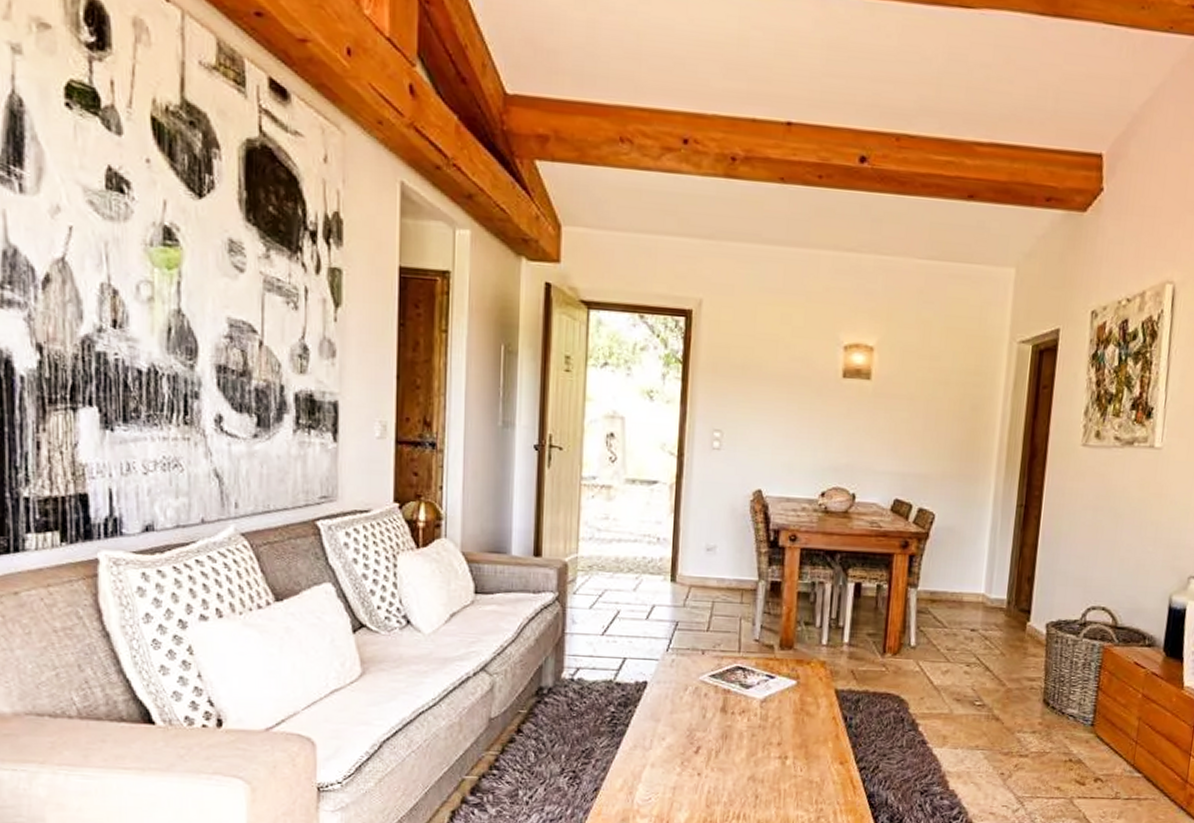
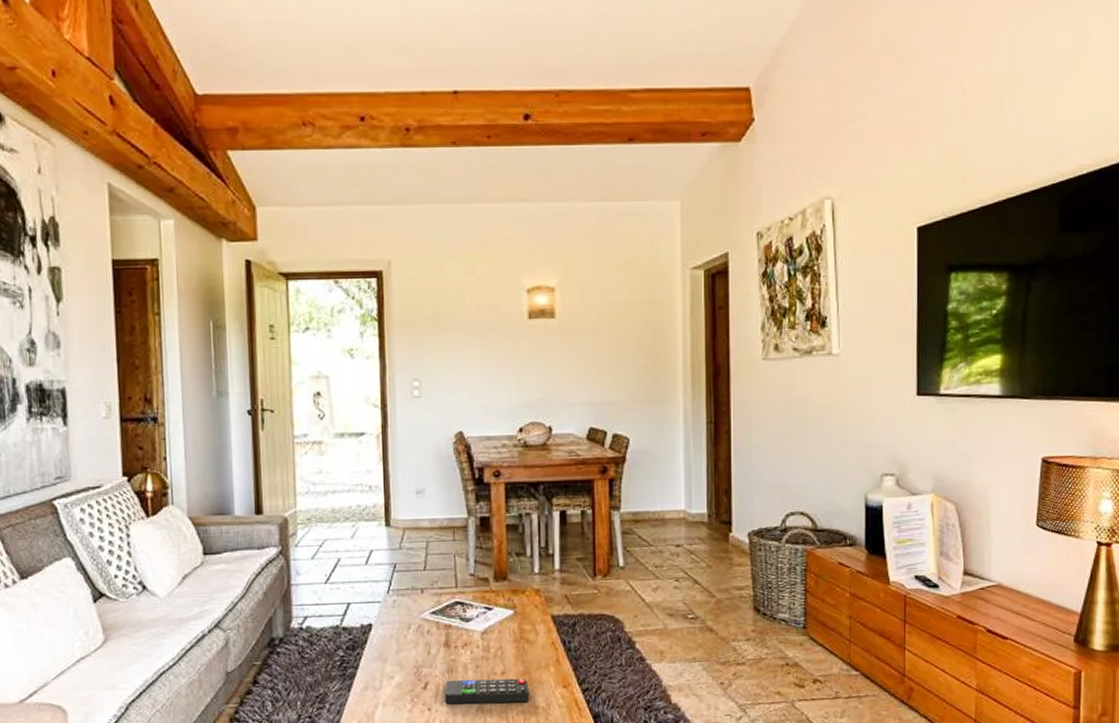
remote control: none [716,746,804,776] -> present [445,678,529,705]

